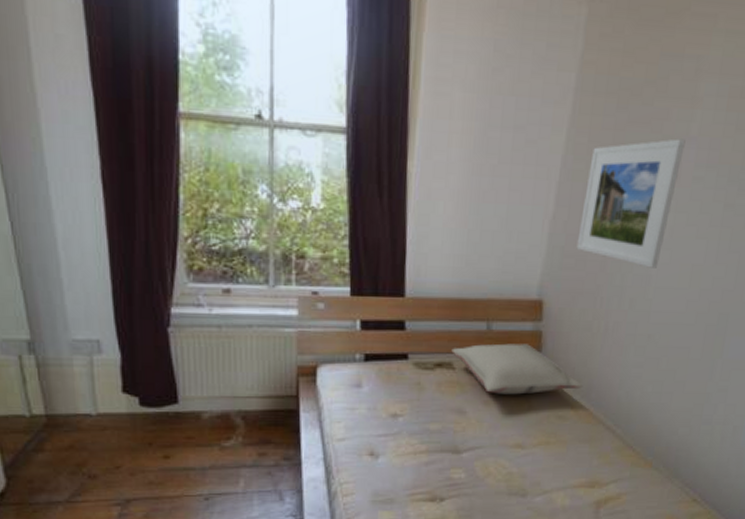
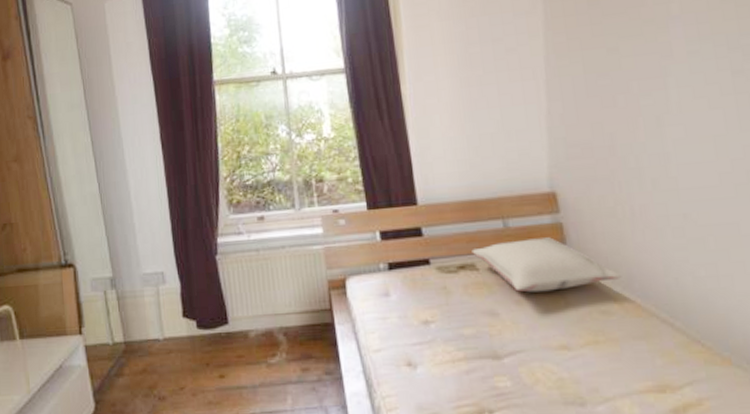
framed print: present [576,138,686,268] -> none [573,19,674,146]

